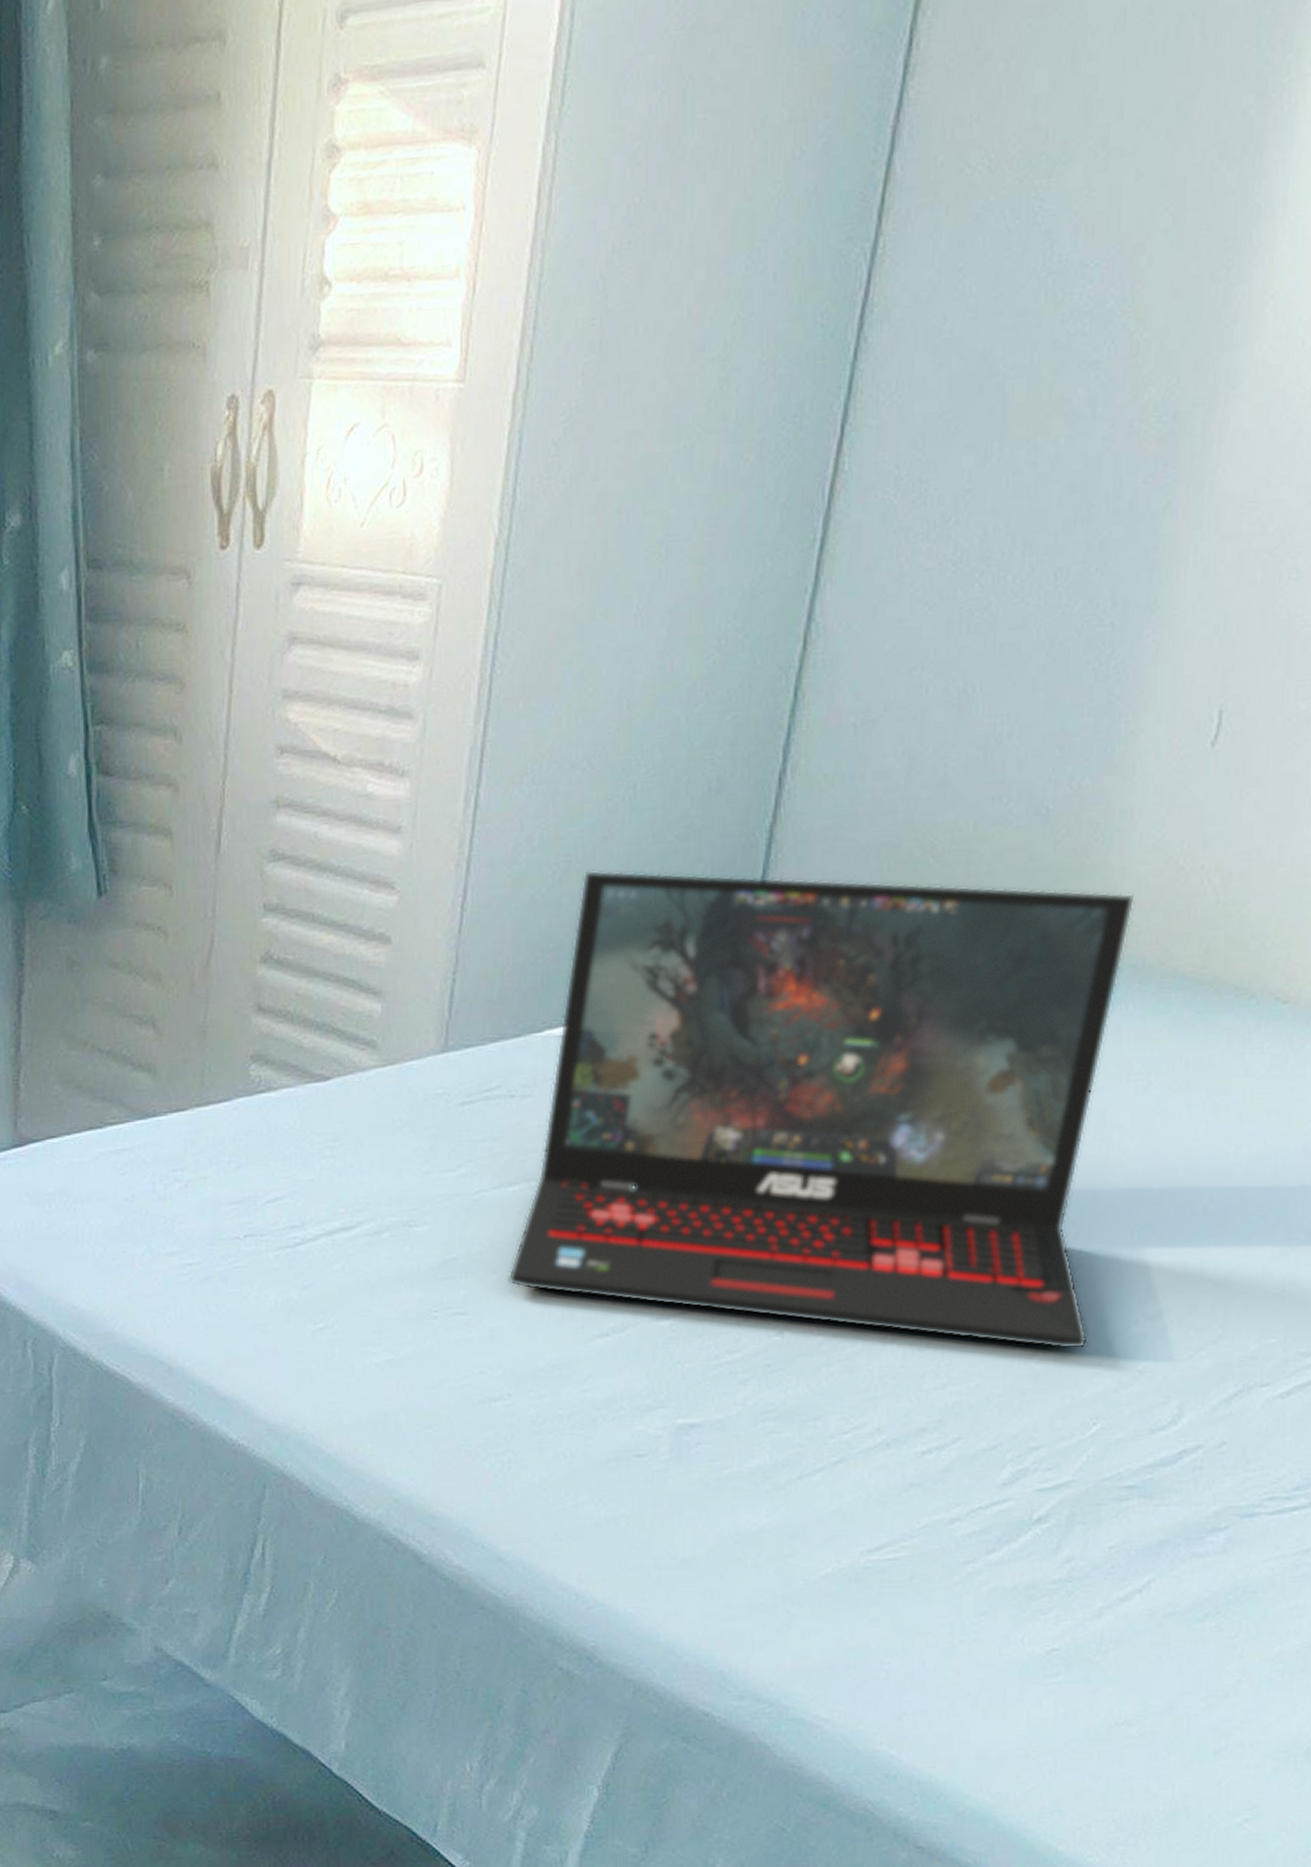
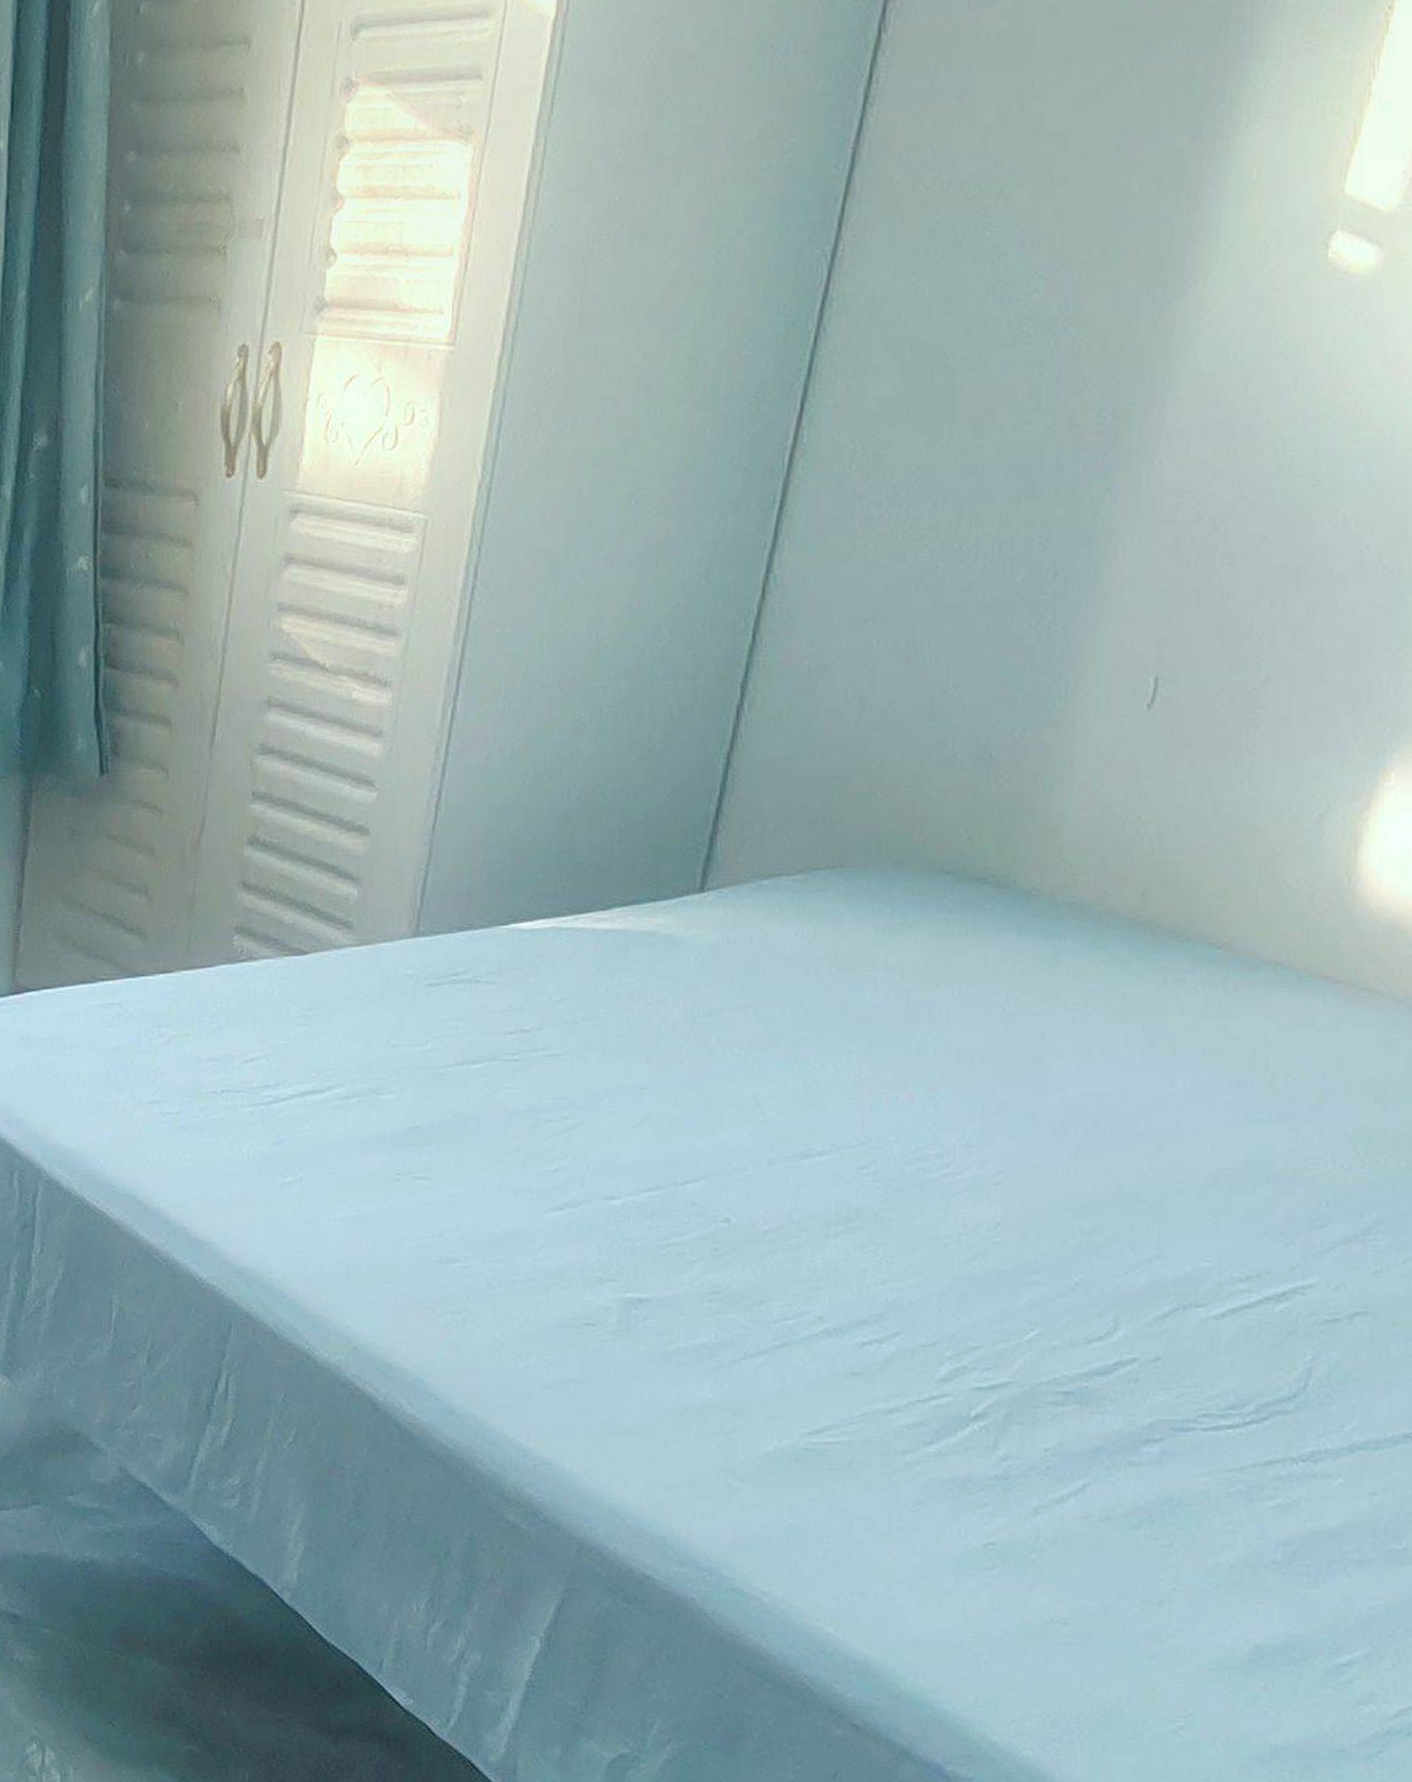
laptop: present [508,870,1135,1350] -> none [468,782,1074,1258]

